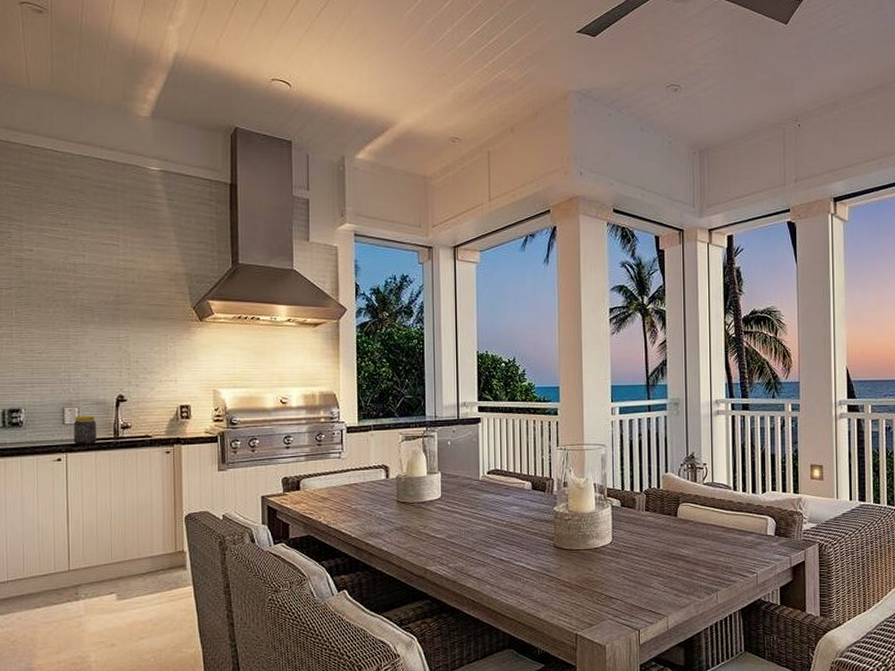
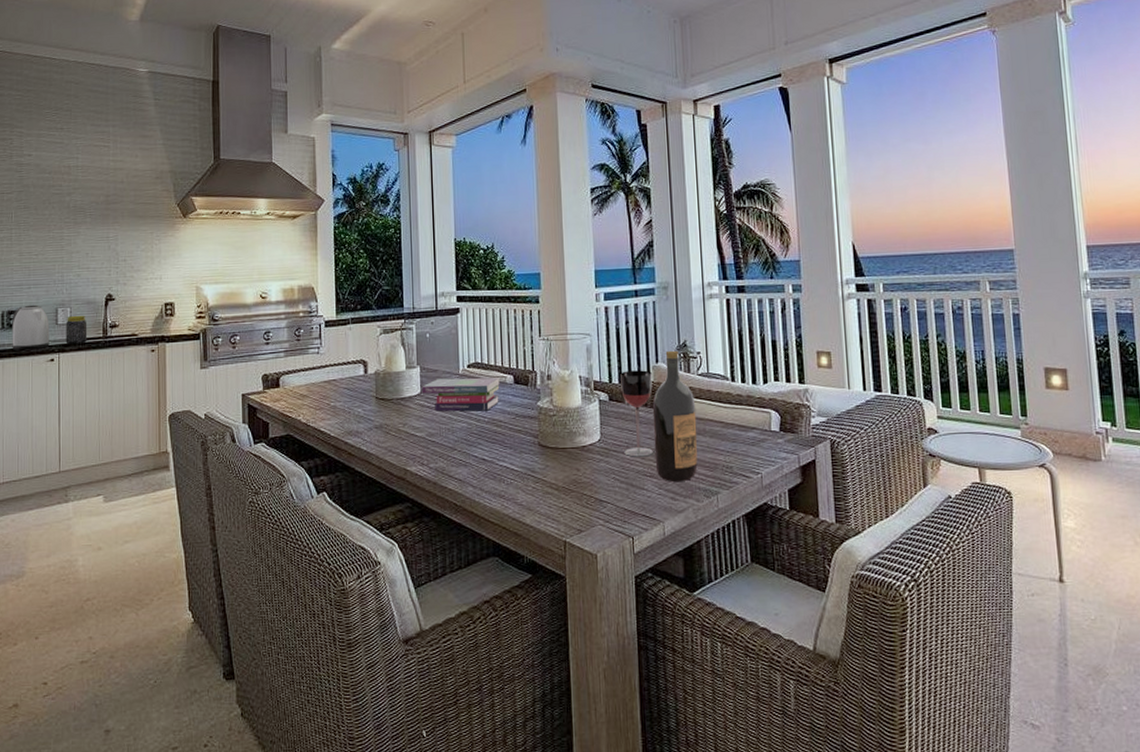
kettle: none [14,403,56,450] -> present [12,304,50,351]
books: none [442,483,518,515] -> present [421,377,500,412]
wineglass: none [632,479,662,558] -> present [620,370,654,457]
wine bottle: none [661,461,701,580] -> present [652,350,698,481]

